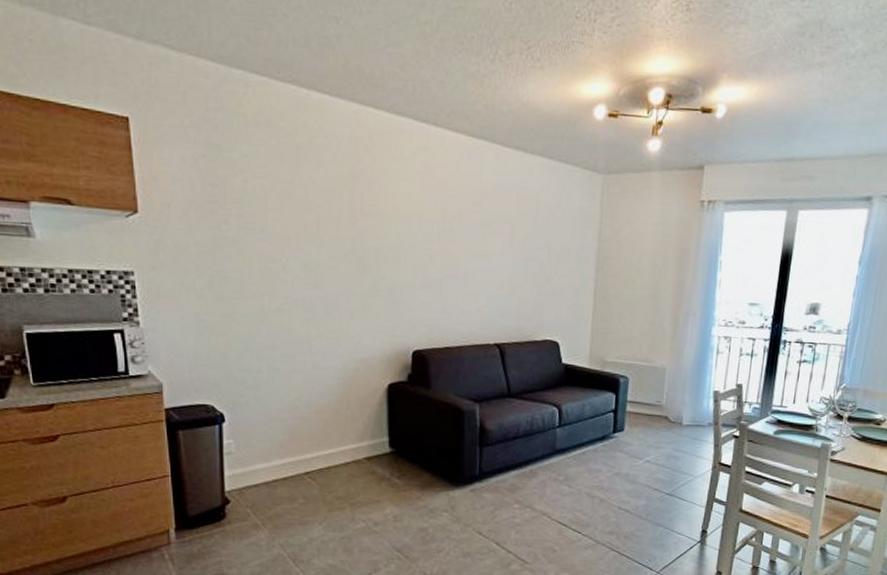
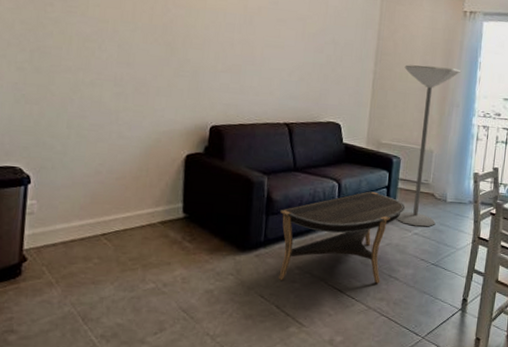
coffee table: none [495,416,636,517] -> present [278,191,406,284]
floor lamp: none [625,269,697,454] -> present [396,65,461,227]

